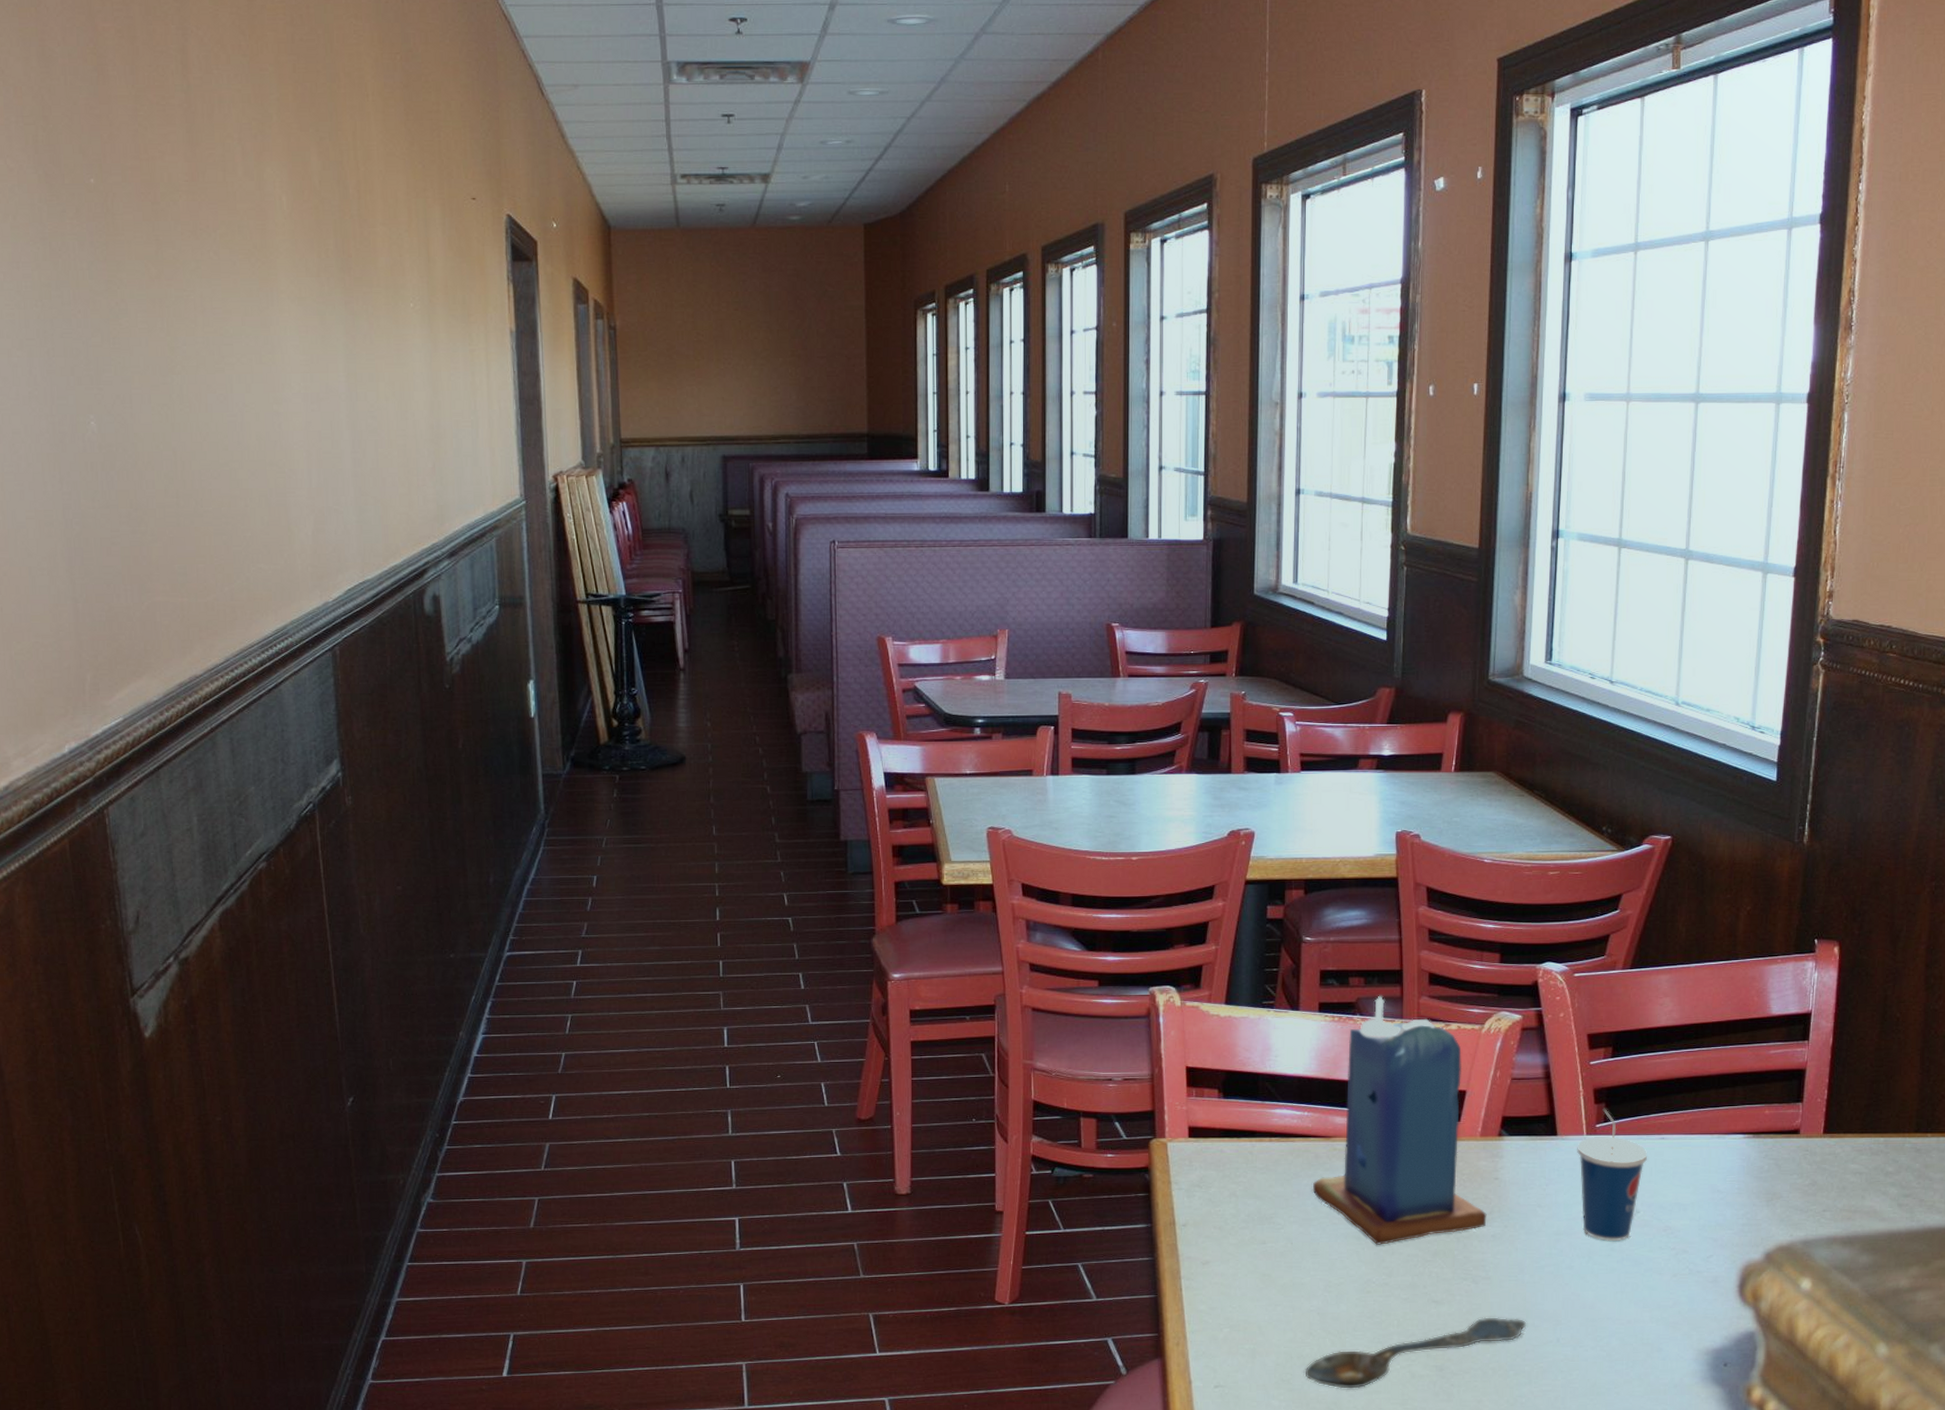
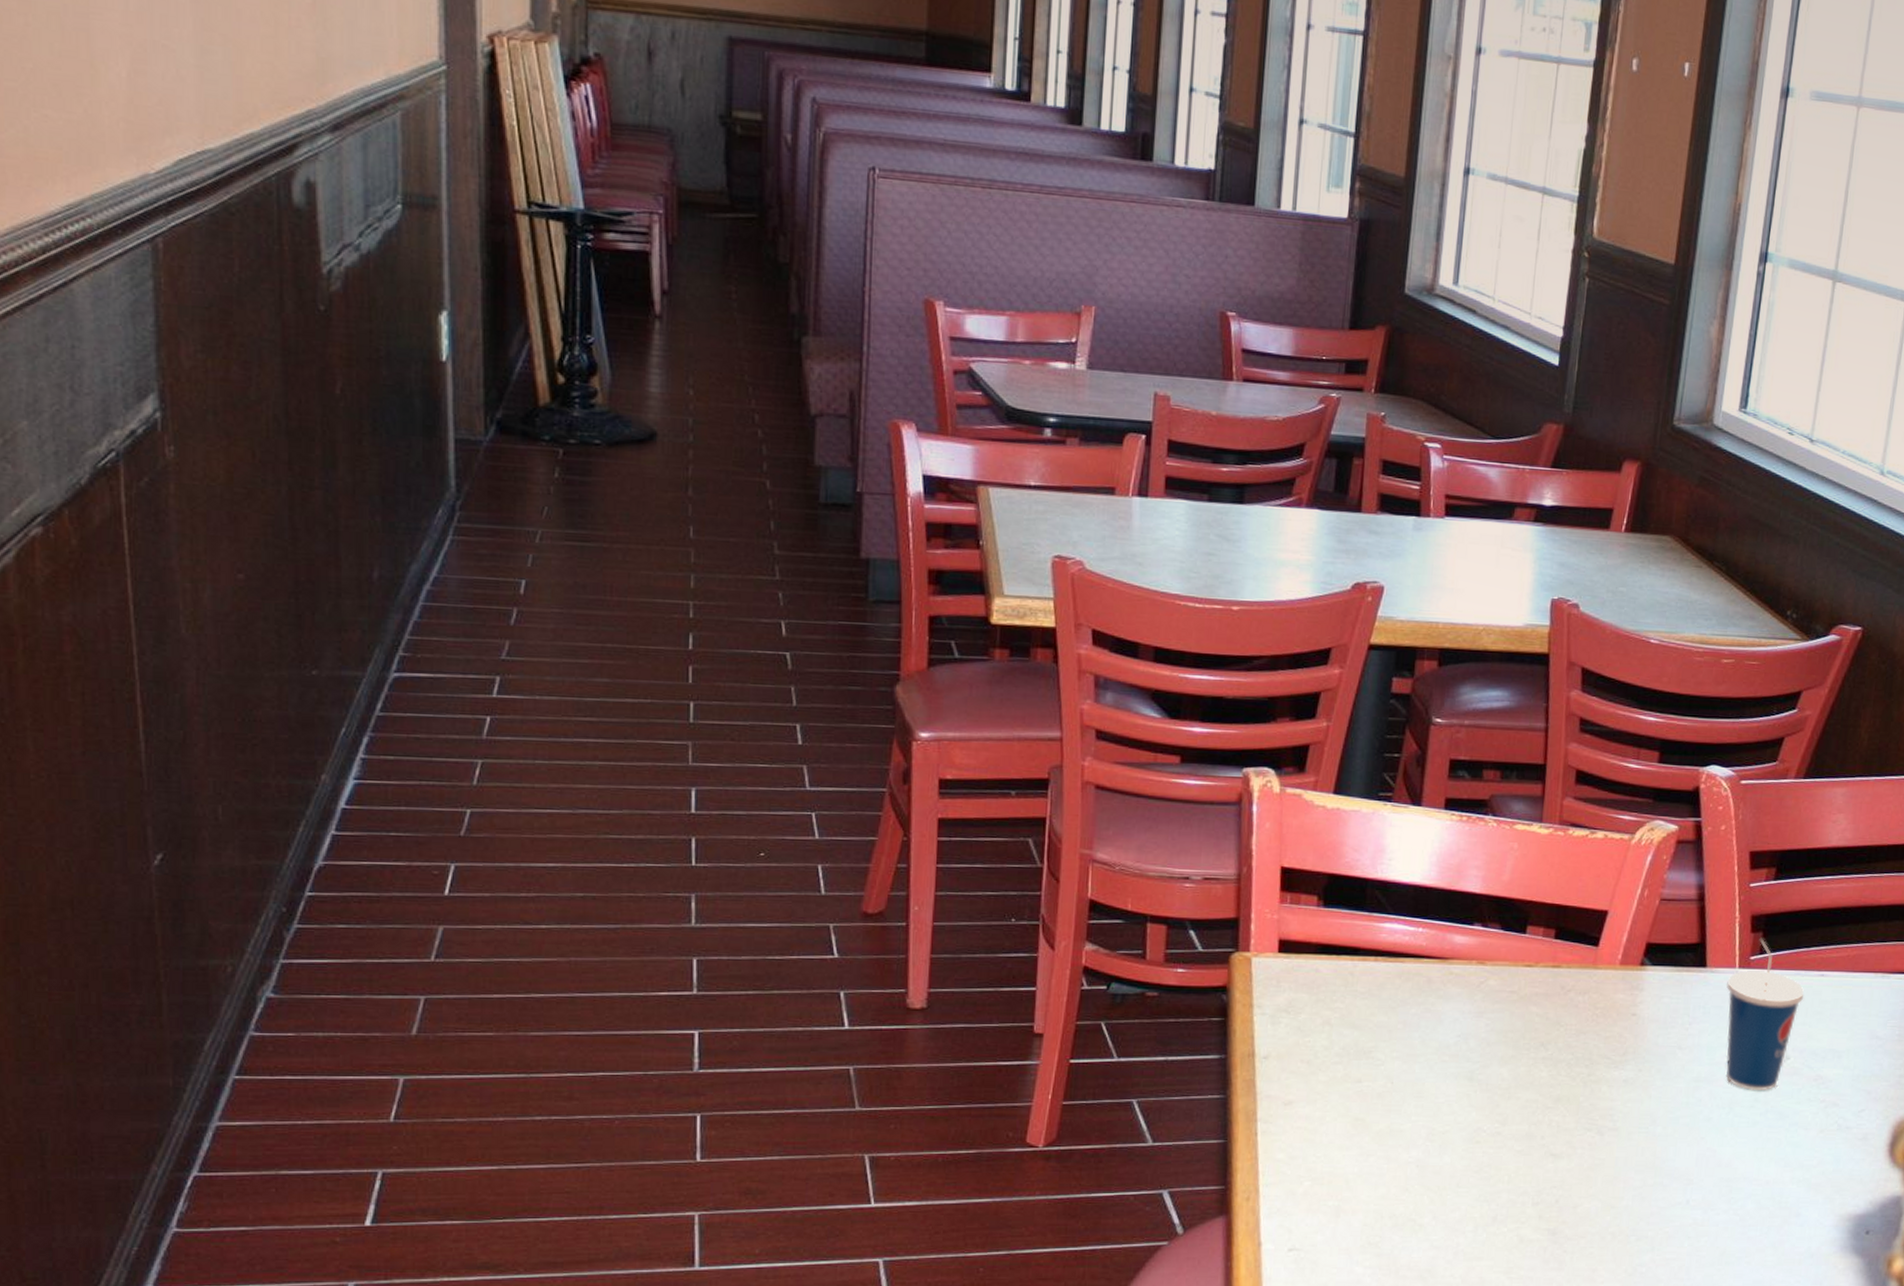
spoon: present [1305,1317,1527,1389] -> none [1396,1174,1655,1254]
candle: present [1312,995,1487,1245] -> none [1421,793,1620,1088]

